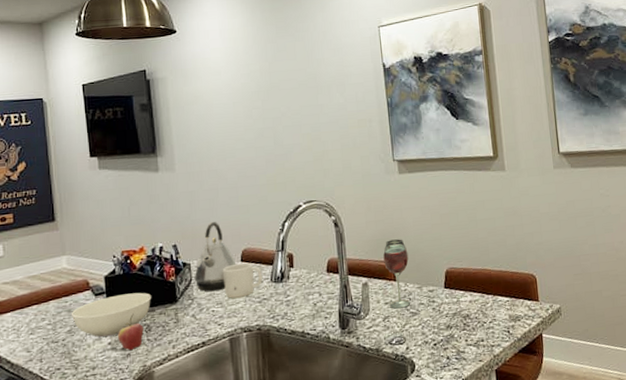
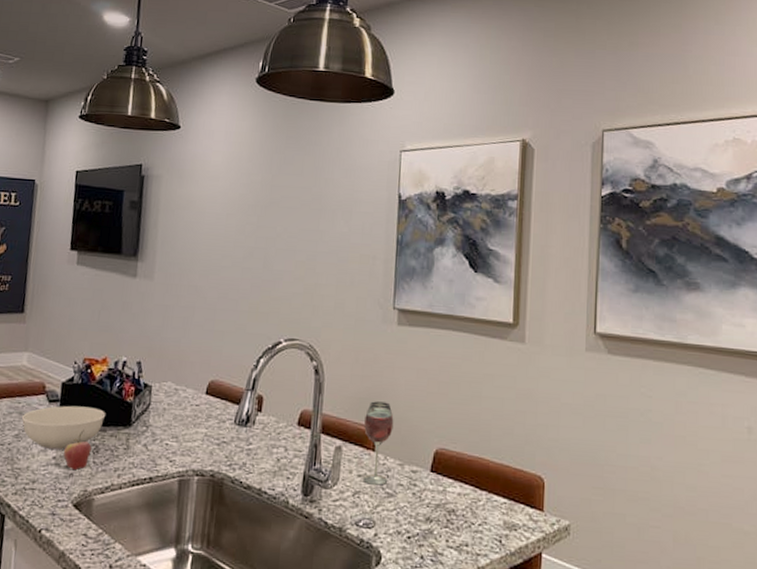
kettle: present [194,221,237,292] -> none [152,342,201,422]
mug: present [222,262,263,298] -> none [182,395,227,435]

